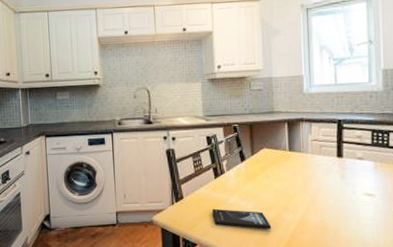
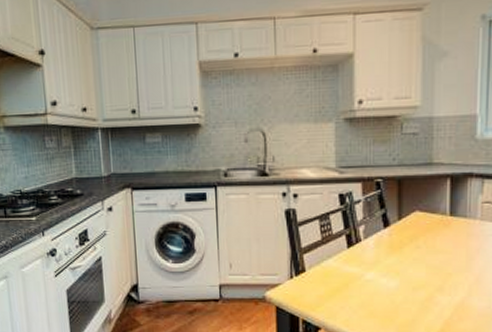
smartphone: present [212,208,272,230] -> none [342,285,420,315]

